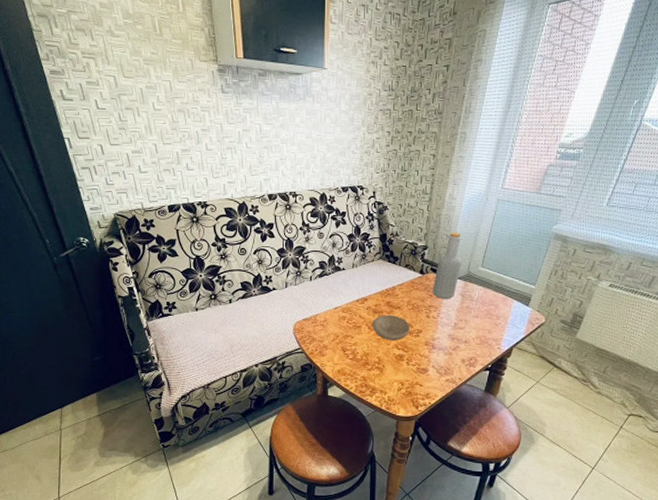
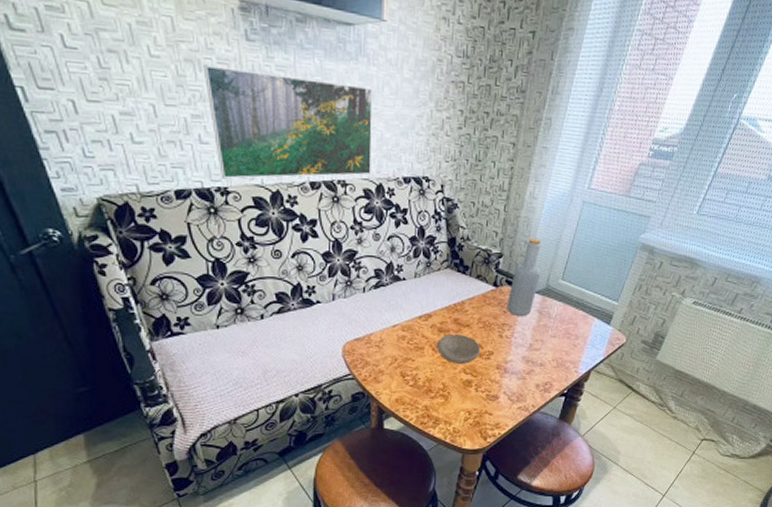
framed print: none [191,112,317,195] -> present [203,64,373,179]

